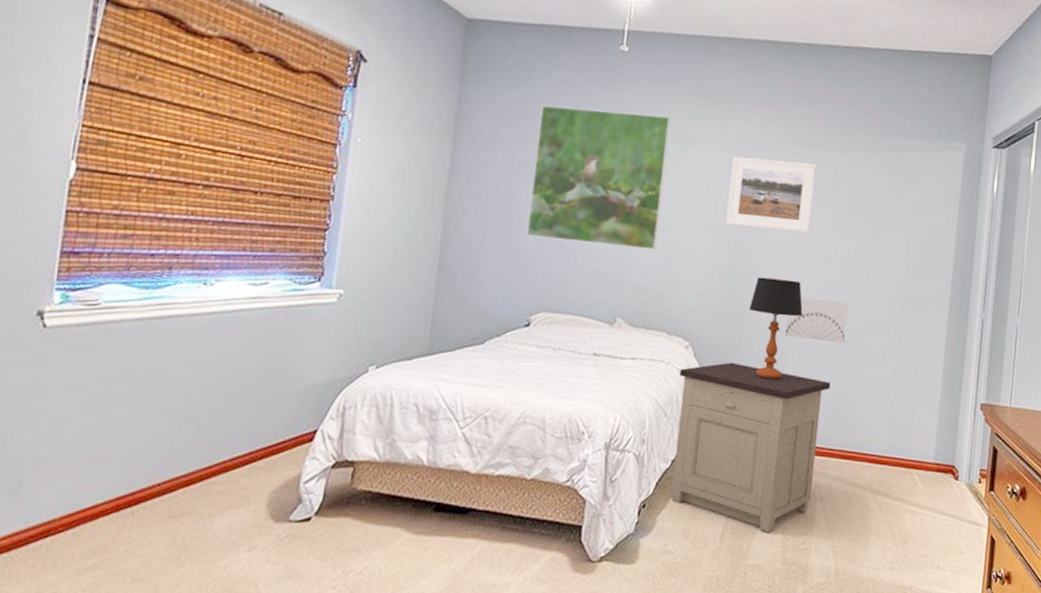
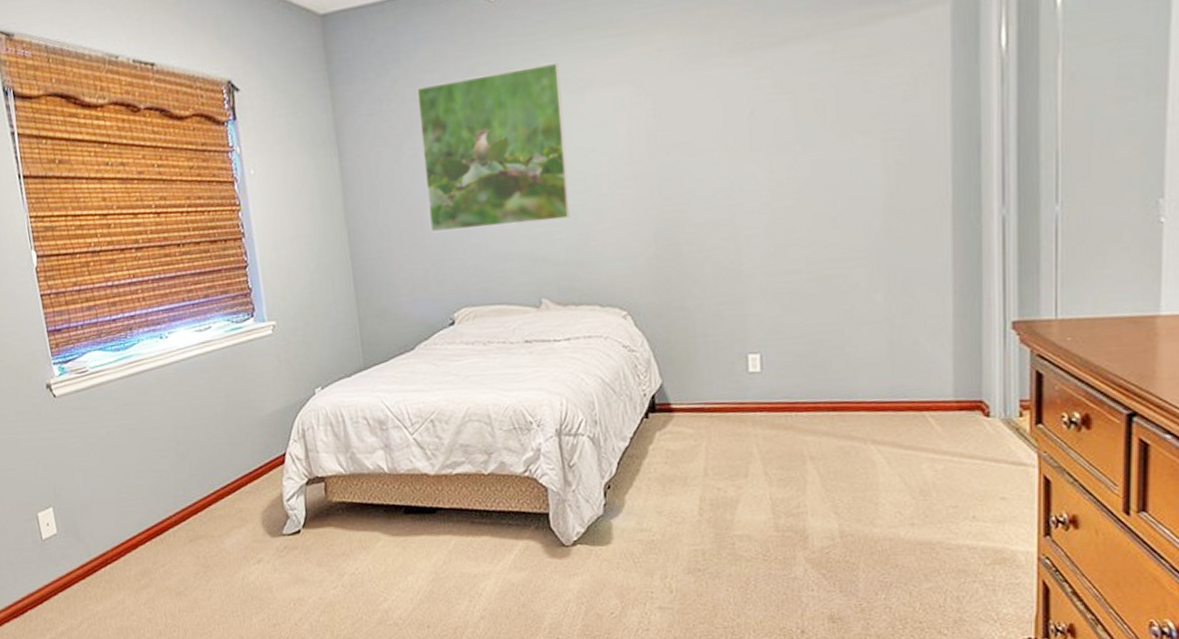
nightstand: present [671,362,831,533] -> none [622,324,804,501]
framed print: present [726,156,817,233] -> none [639,73,750,171]
table lamp: present [749,277,803,380] -> none [689,218,757,337]
wall art: present [785,297,849,343] -> none [737,232,815,285]

